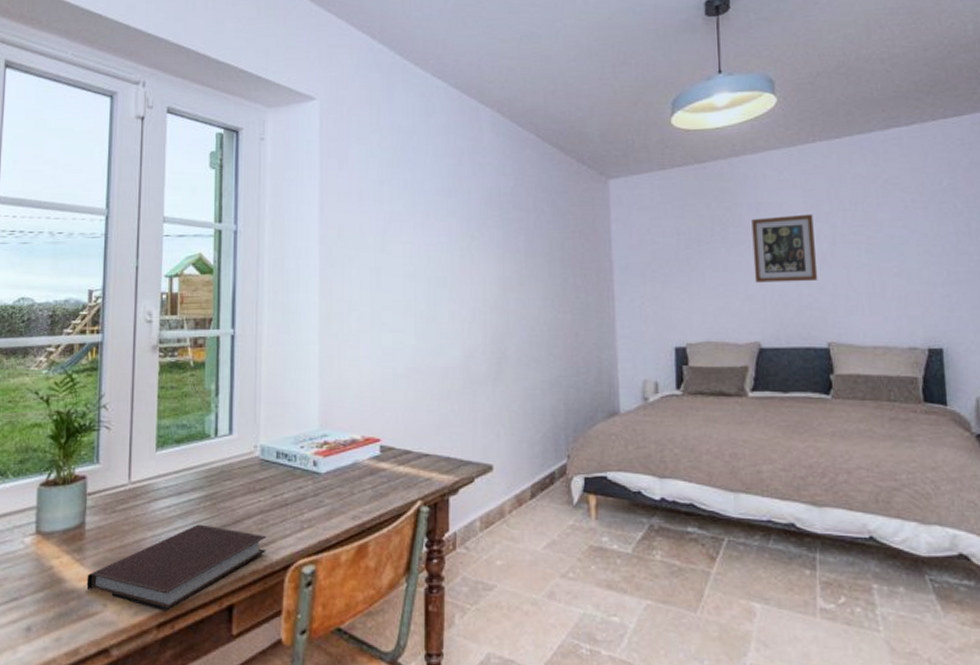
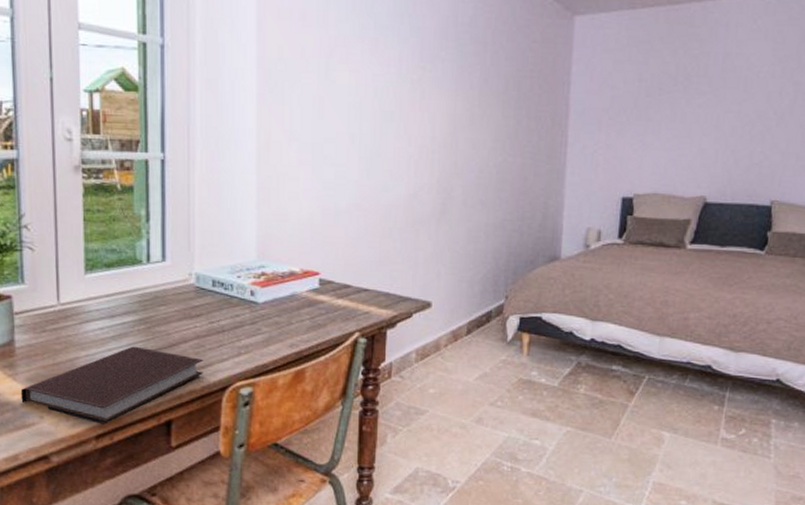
wall art: present [751,213,818,283] -> none [710,68,779,139]

